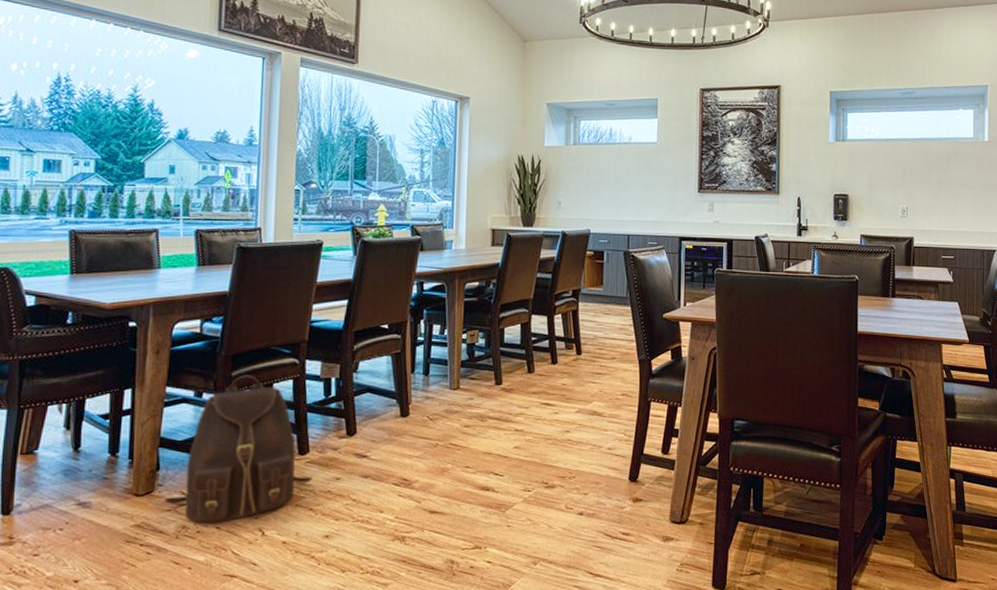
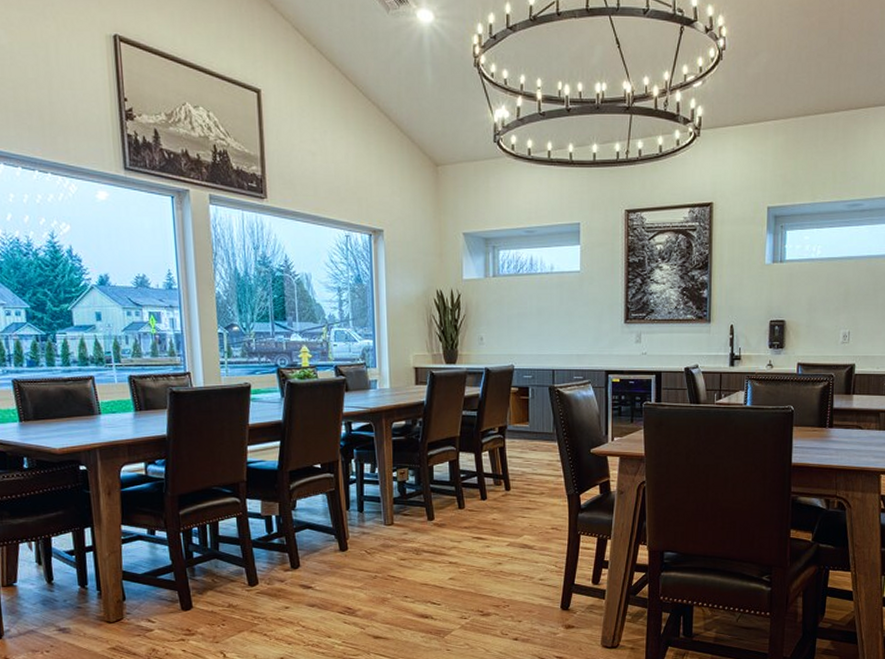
backpack: present [164,375,313,522] -> none [133,513,264,646]

